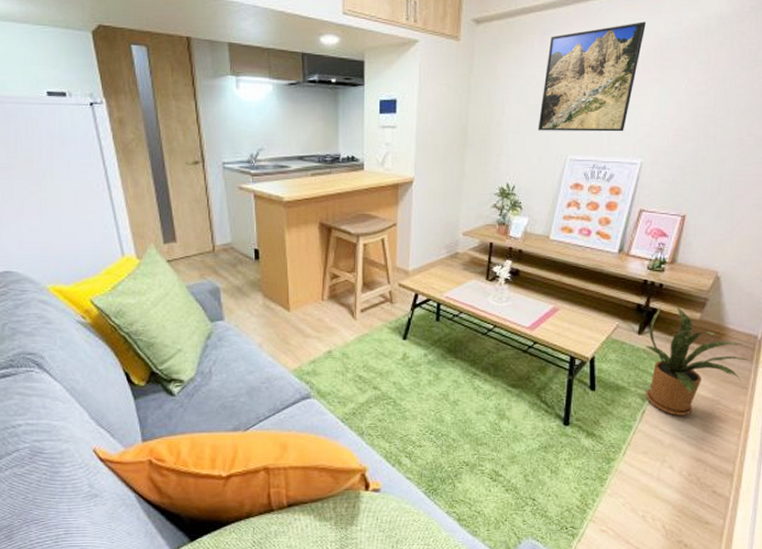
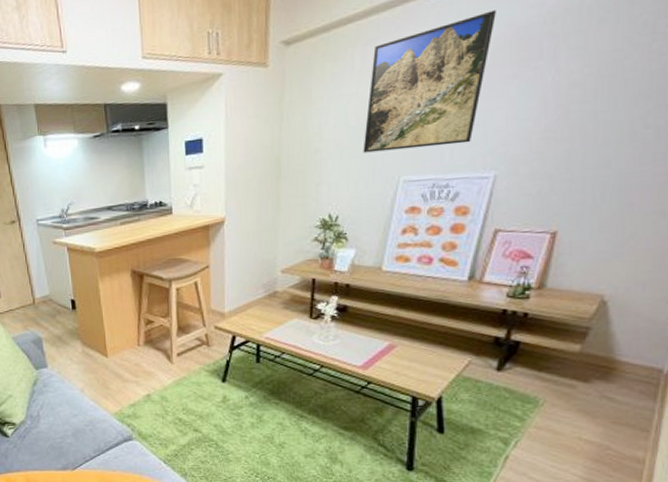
house plant: present [645,306,751,416] -> none [507,338,654,462]

